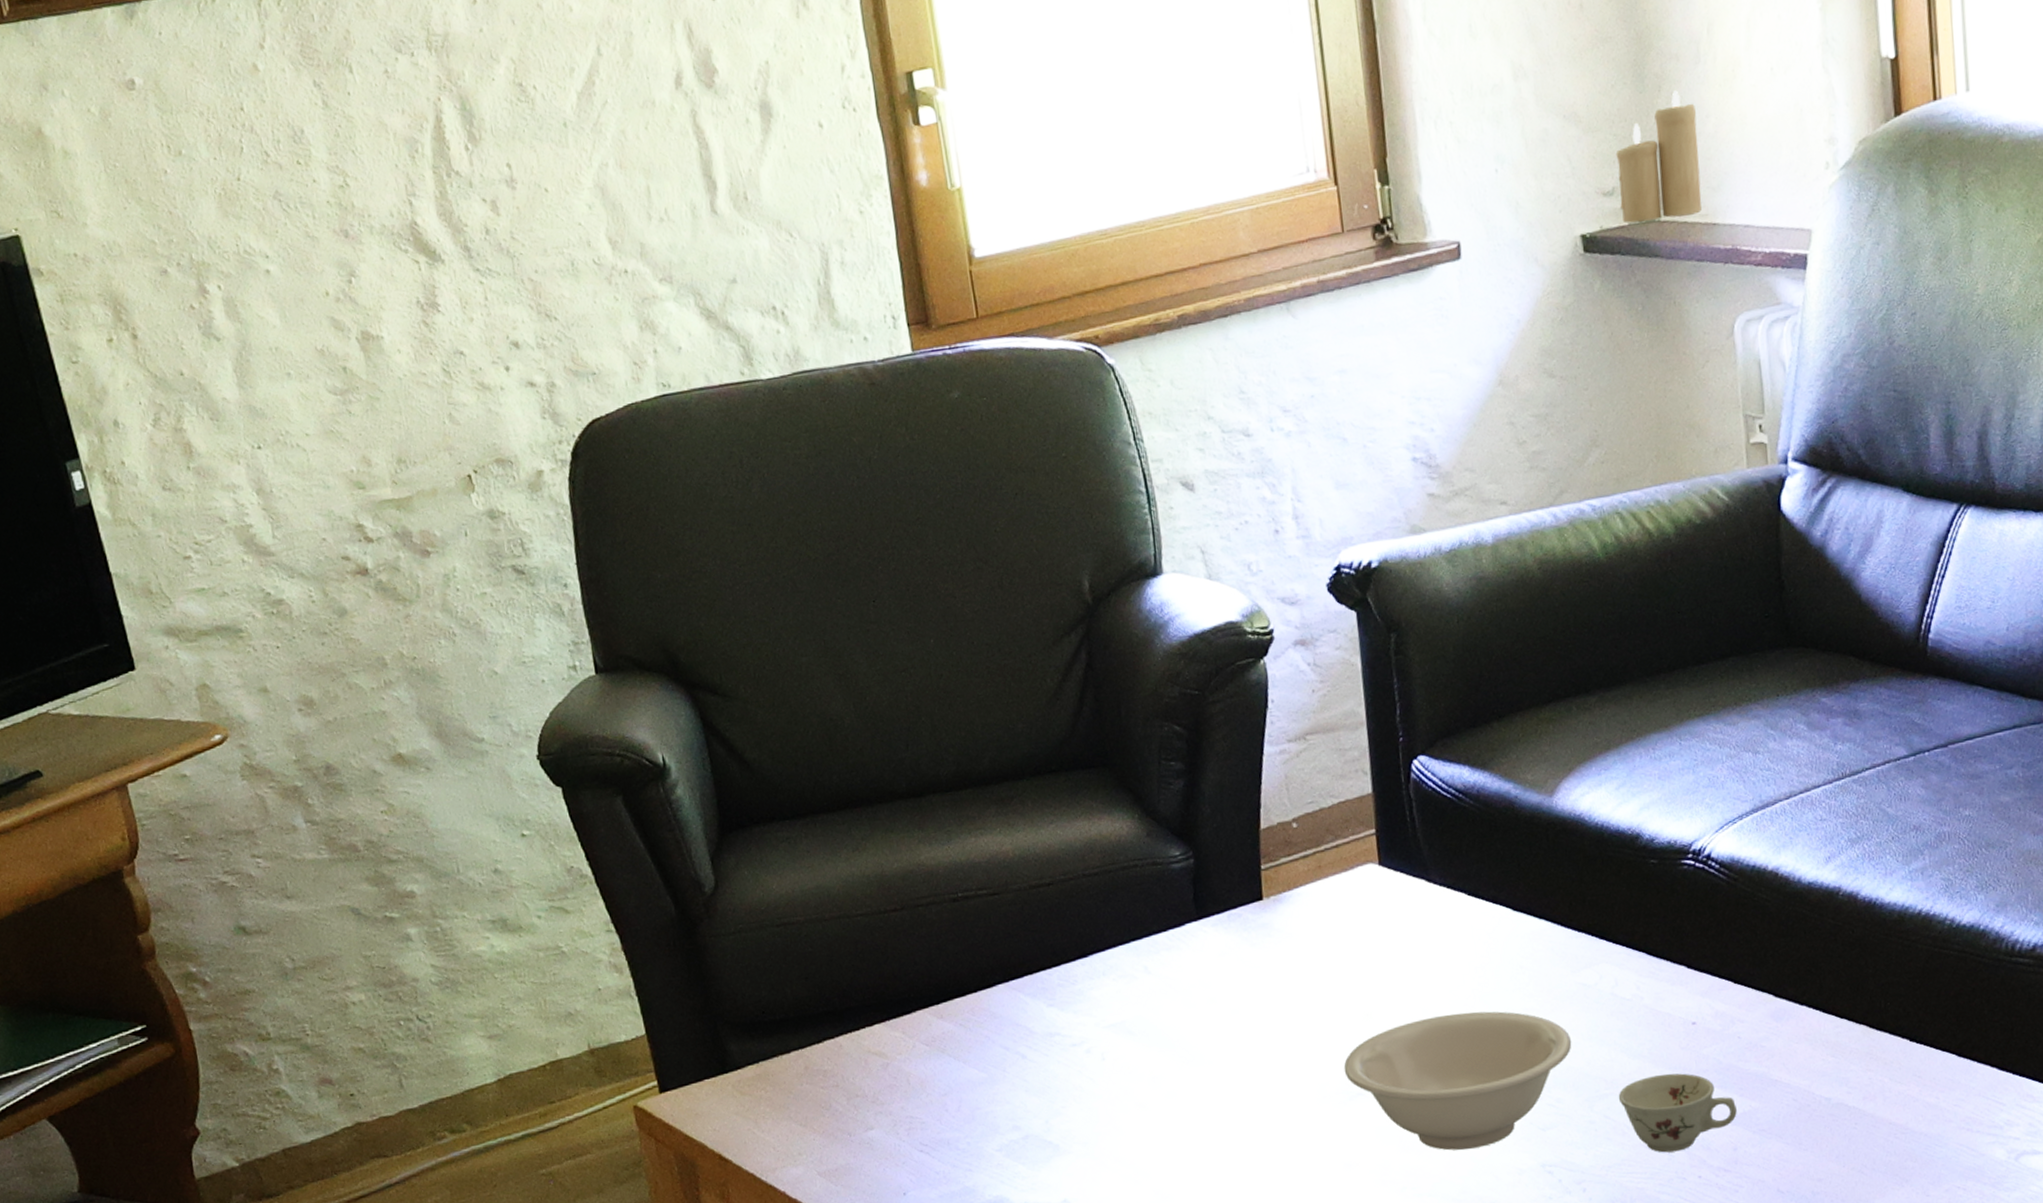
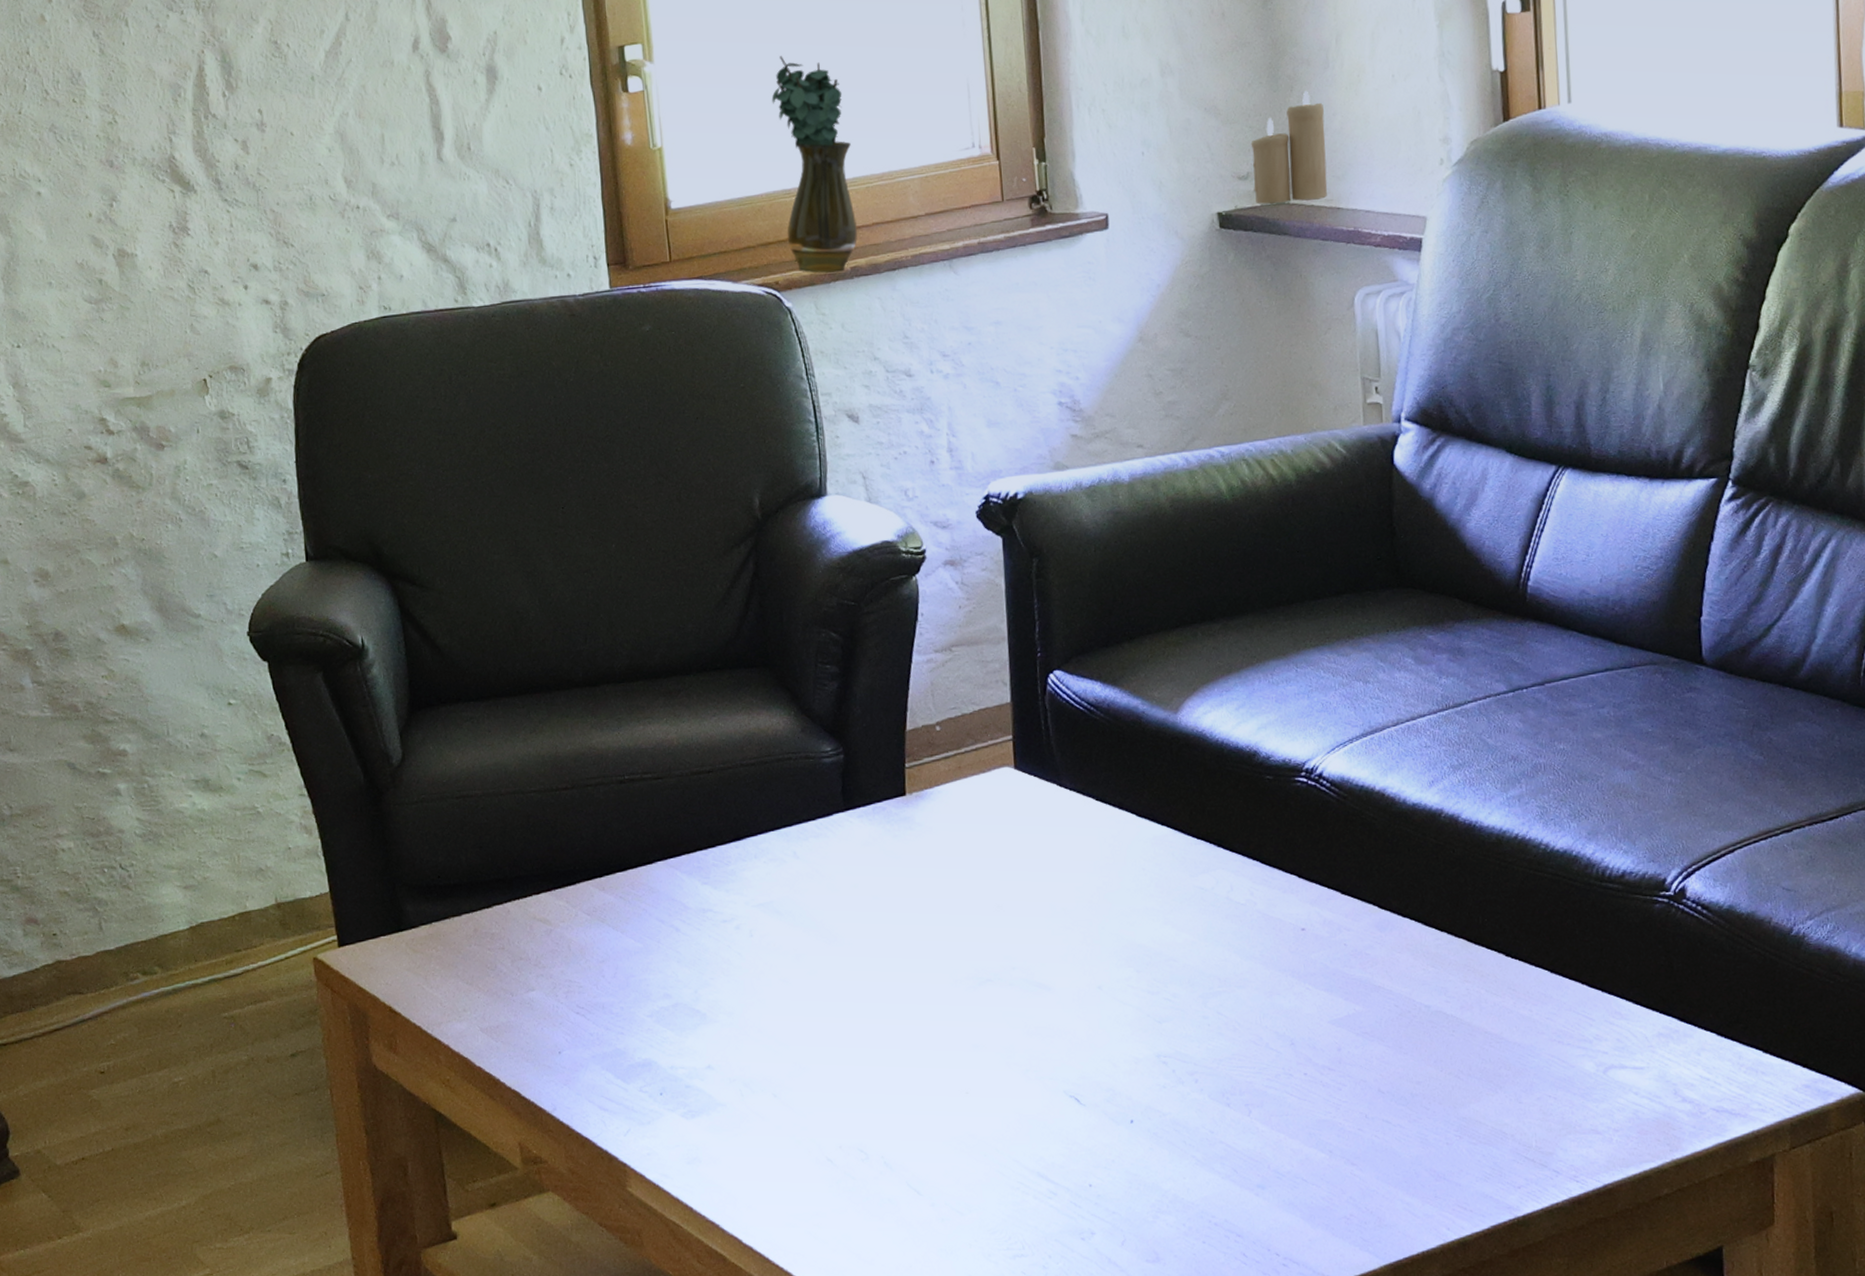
vase: none [1080,75,1184,325] -> present [771,56,858,274]
decorative bowl: present [1343,1011,1572,1151] -> none [974,908,1189,1037]
teacup: present [1618,1073,1737,1153] -> none [1230,975,1342,1050]

